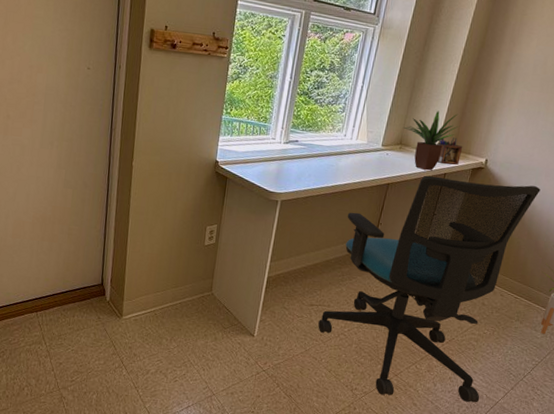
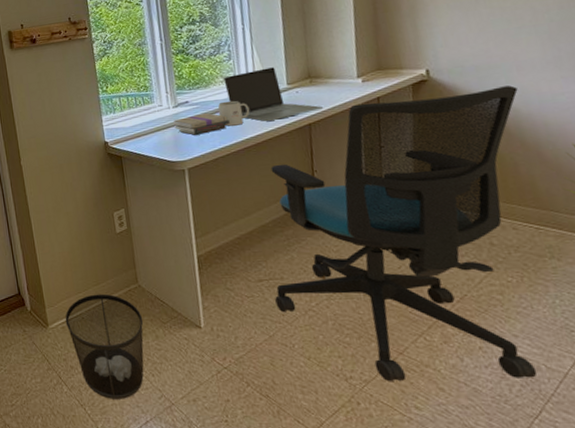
waste bin: none [138,295,208,386] -> present [65,294,144,399]
books: none [280,154,327,173] -> present [173,113,230,135]
mug: none [320,148,347,172] -> present [217,100,250,127]
laptop: none [331,126,403,175] -> present [223,67,324,122]
potted plant: present [403,110,459,171] -> none [307,28,377,100]
desk organizer: present [437,138,463,165] -> none [355,55,392,88]

